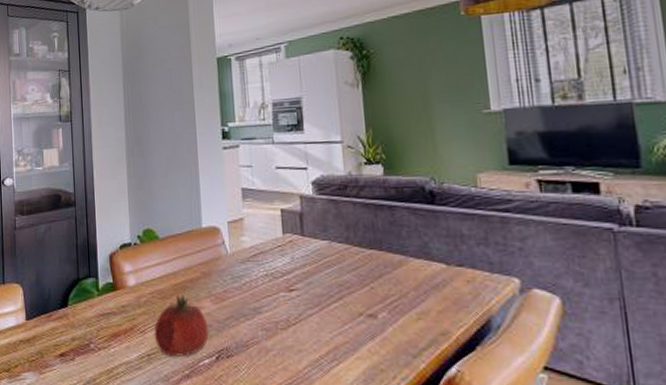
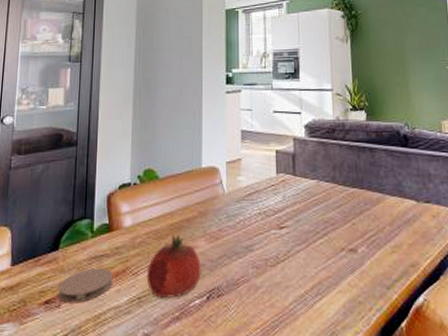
coaster: none [71,325,122,357] -> present [58,268,113,303]

